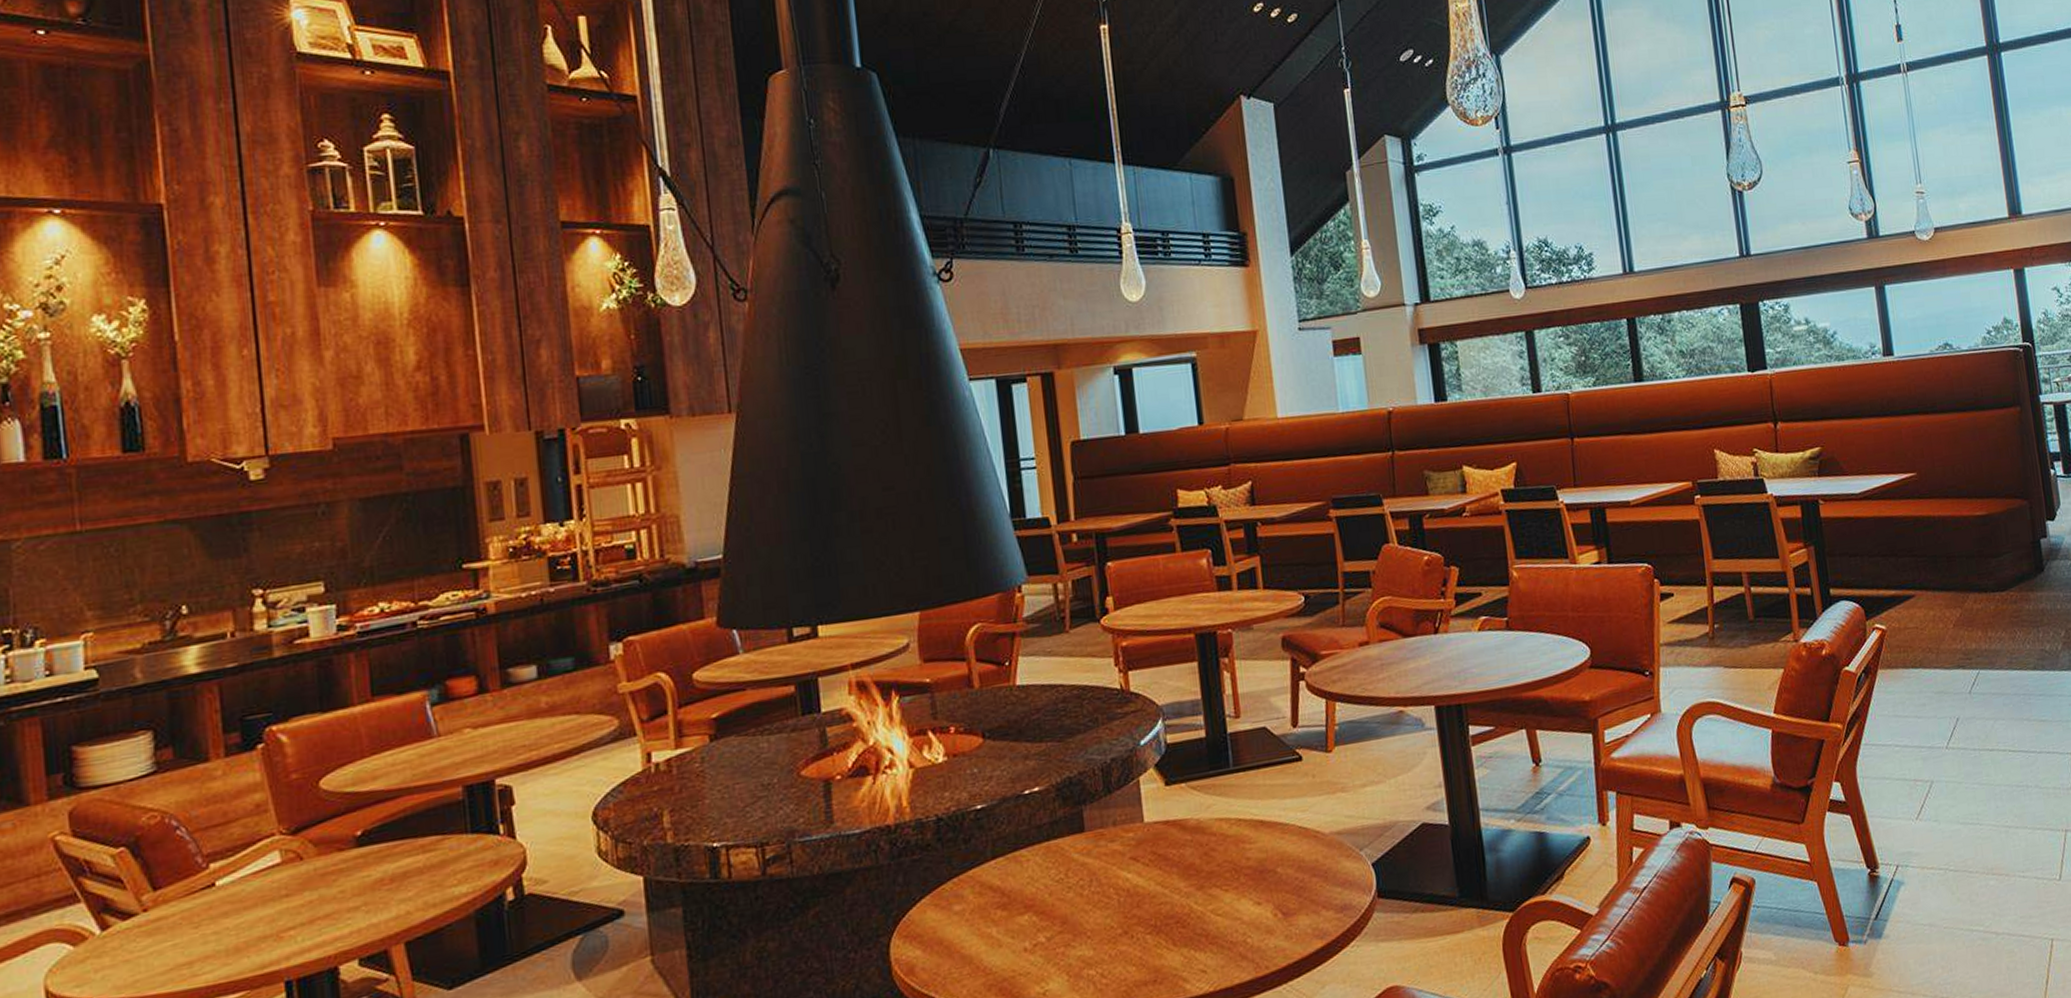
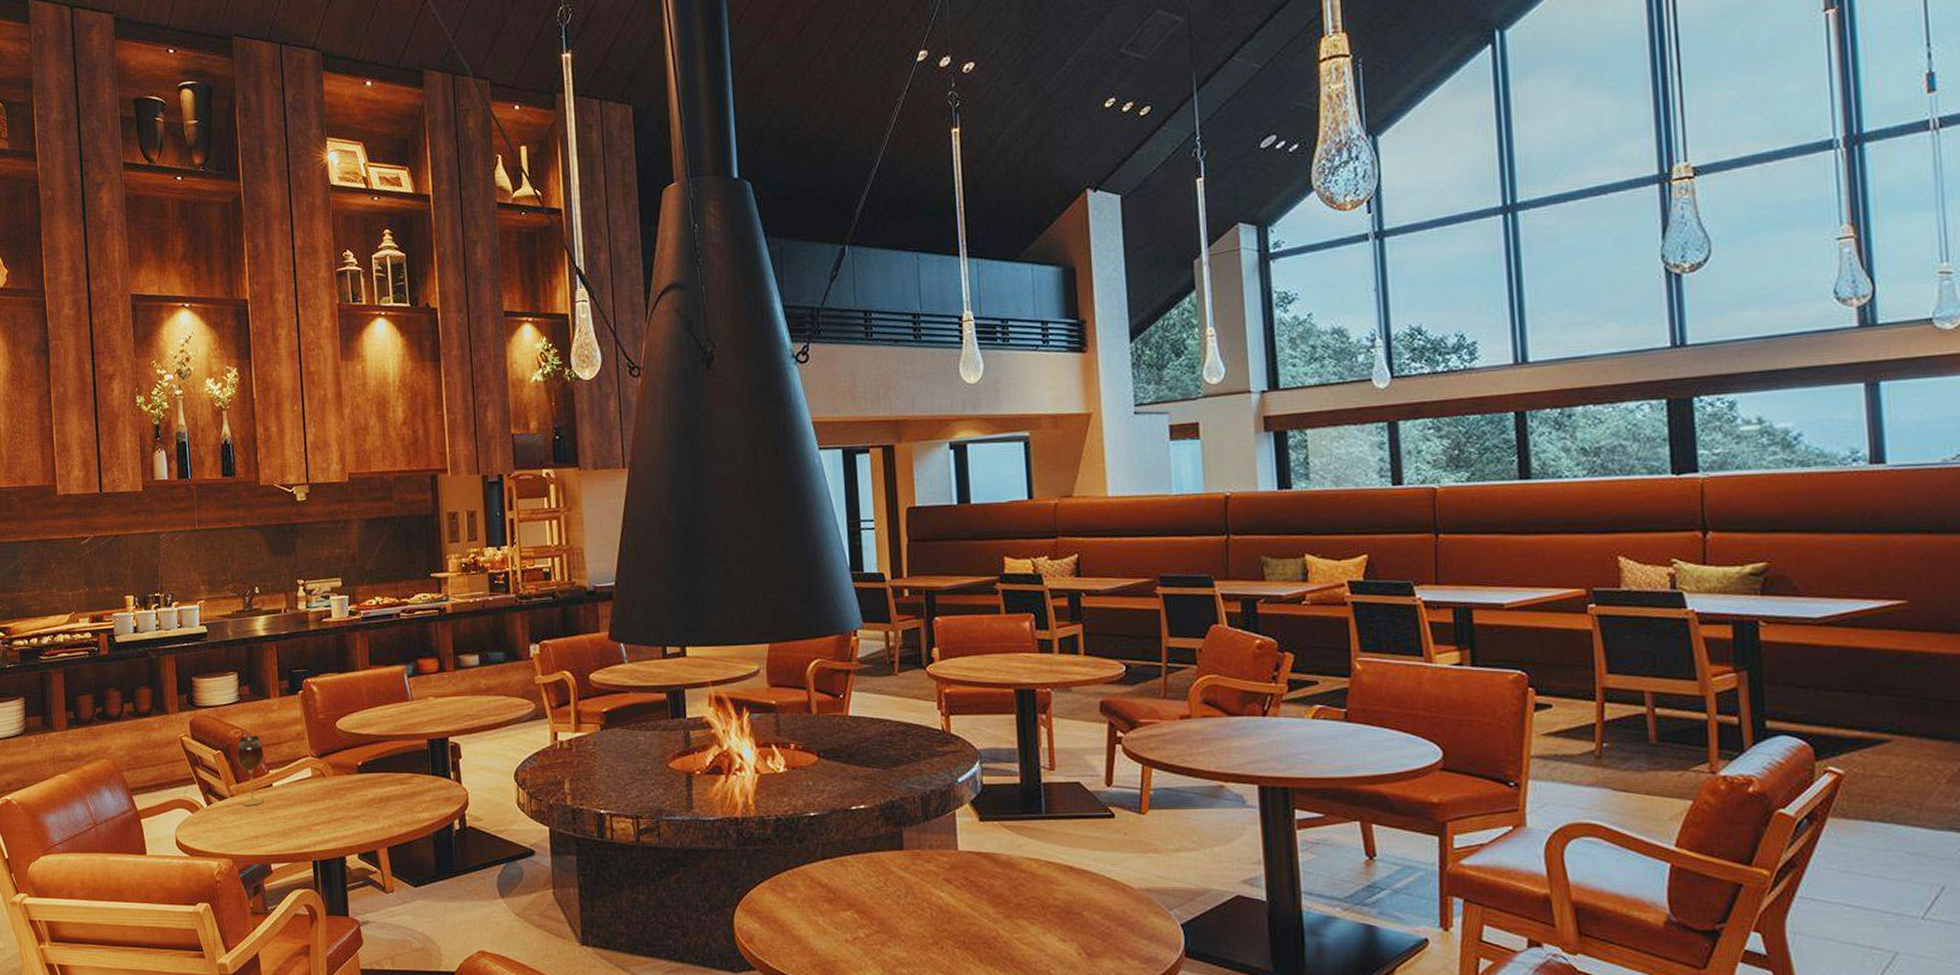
wineglass: none [152,816,201,922] -> present [236,735,264,806]

